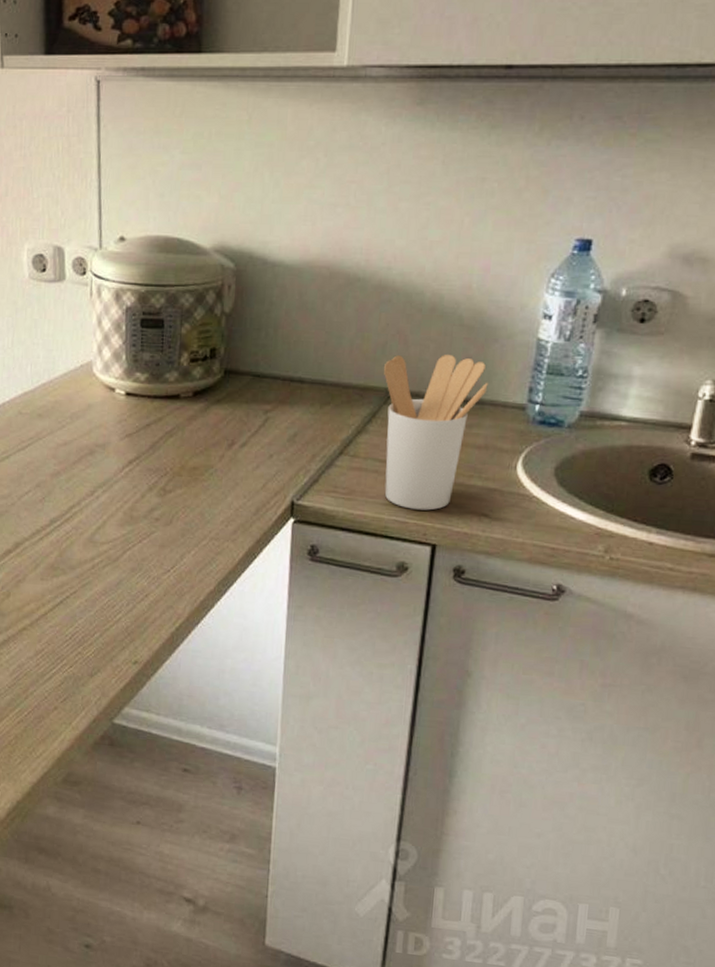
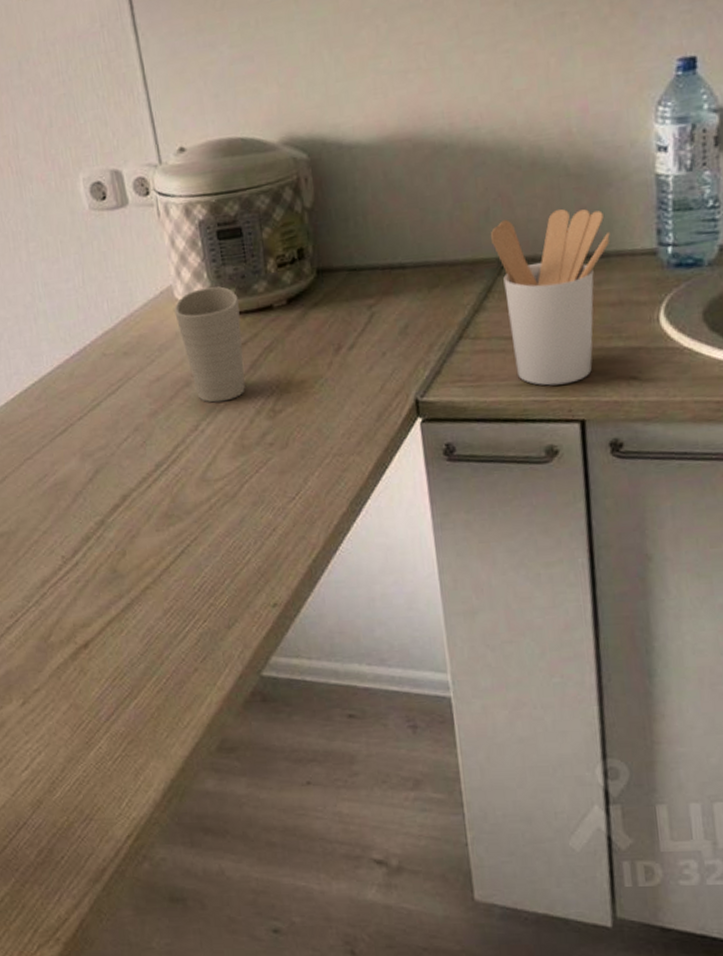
cup: none [90,369,150,474] -> present [174,286,246,403]

